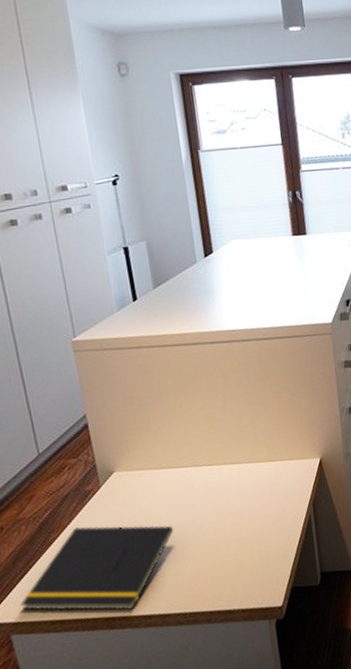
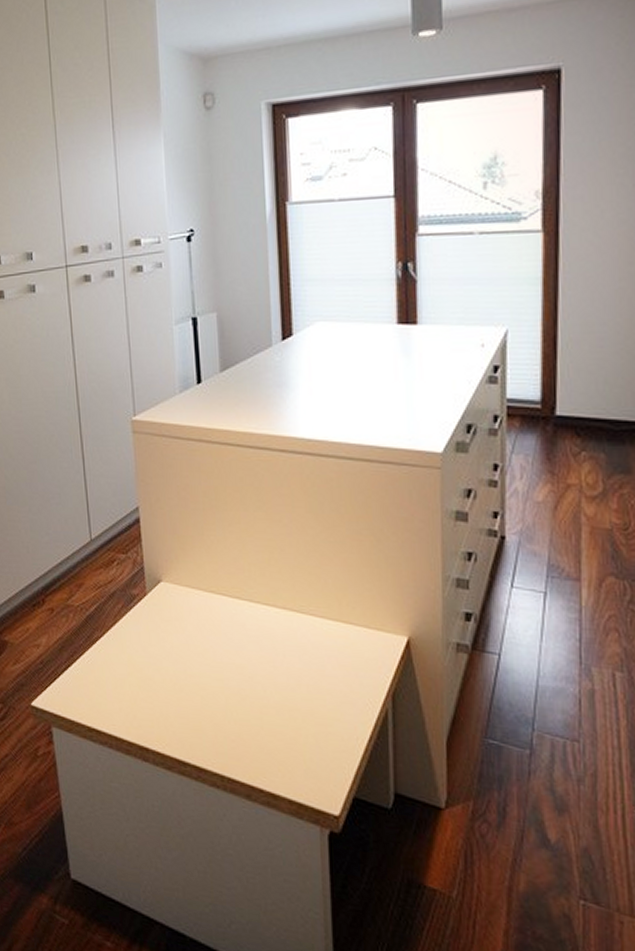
notepad: present [20,525,174,611] -> none [62,631,219,747]

